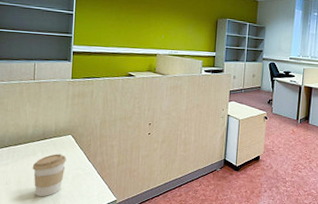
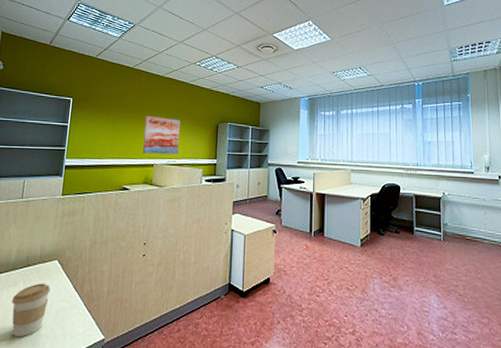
wall art: none [146,7,182,46] -> present [142,115,180,155]

